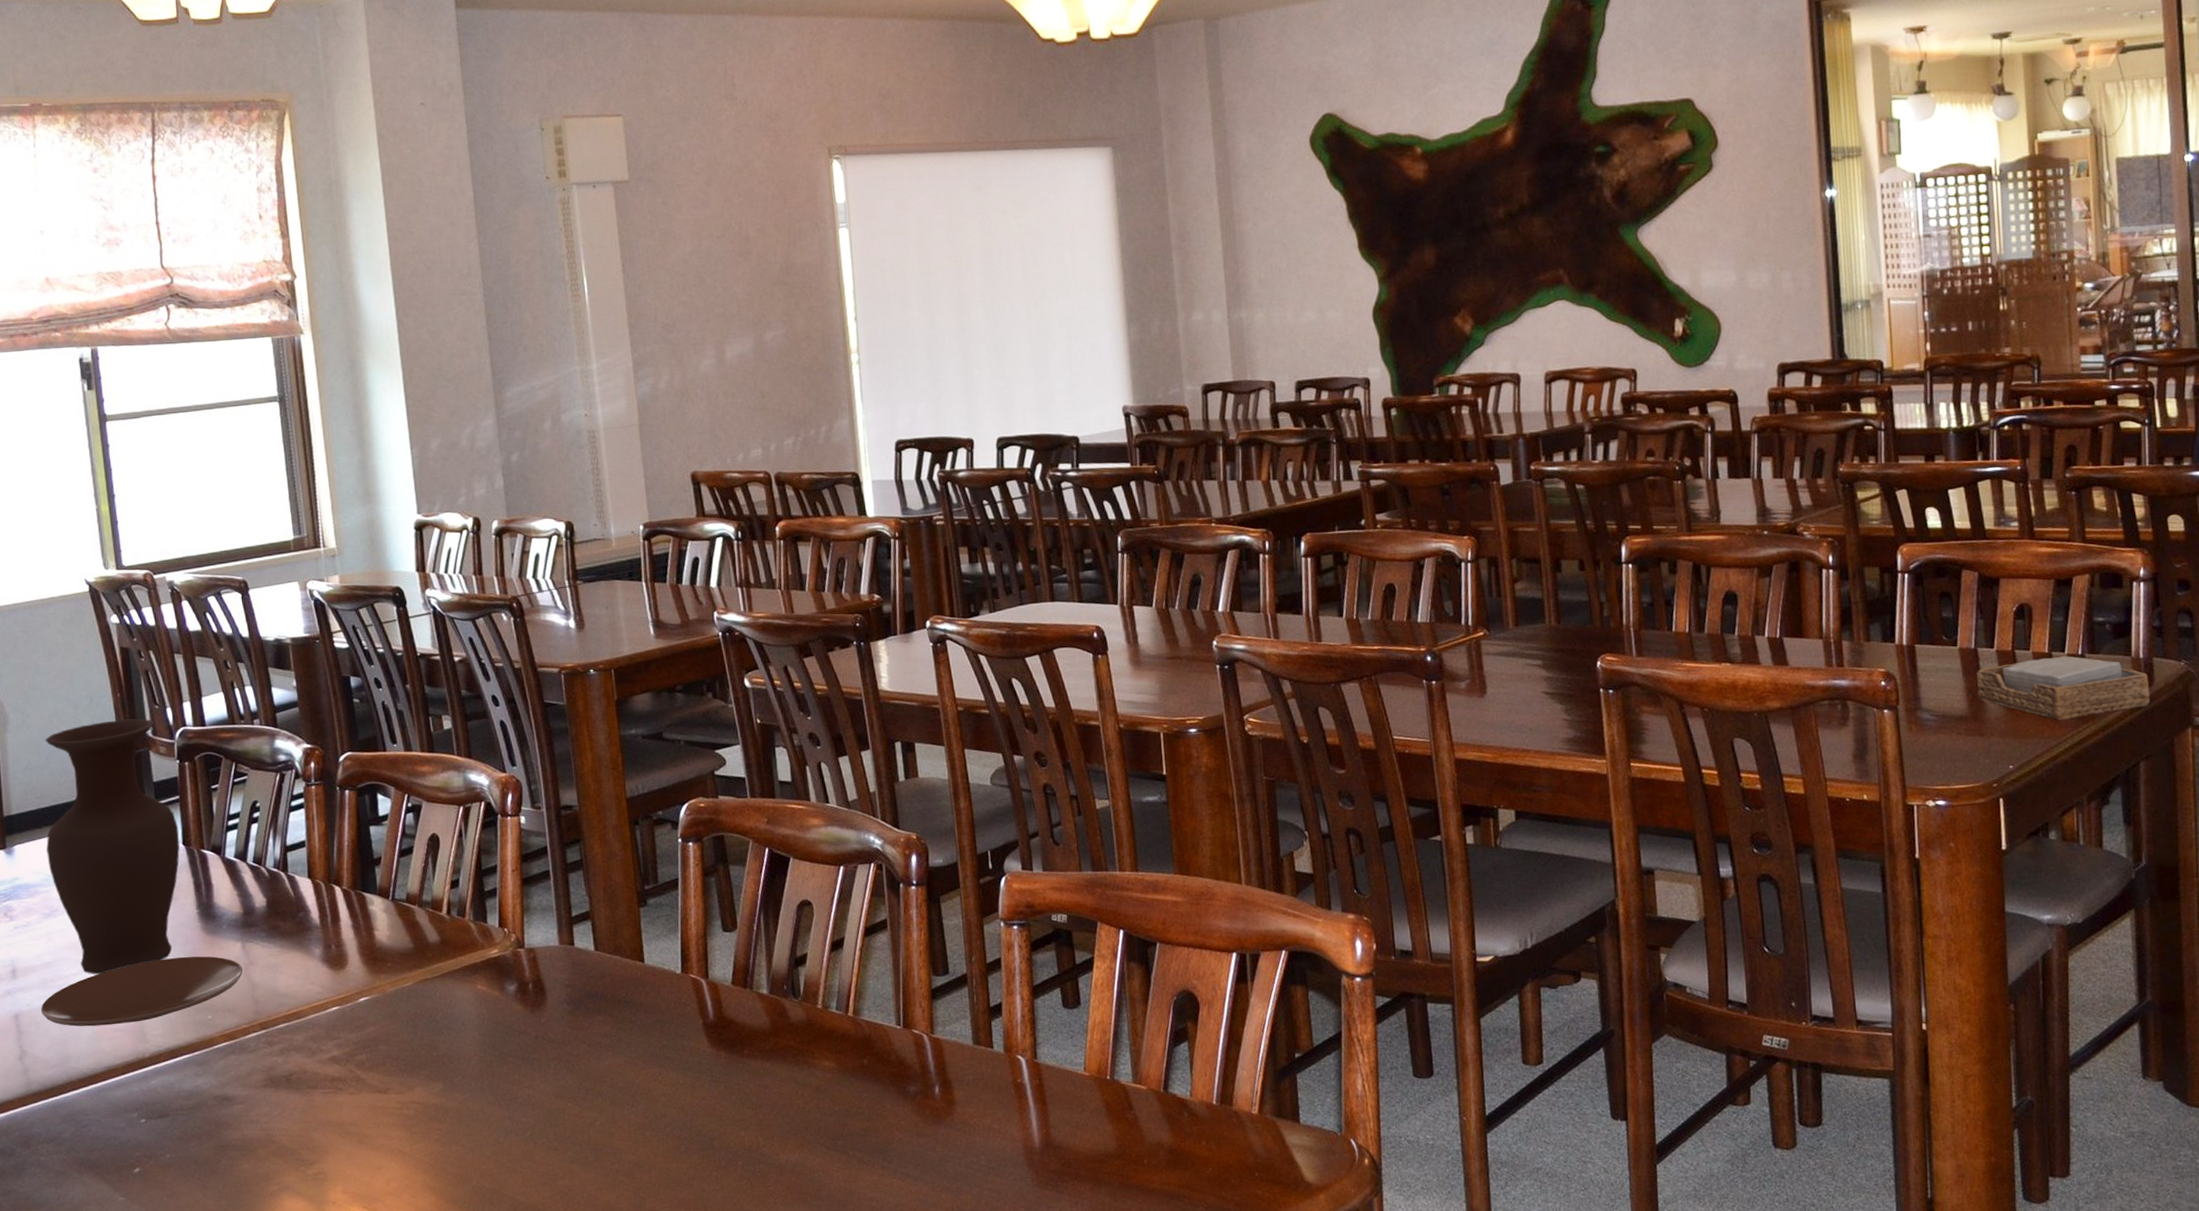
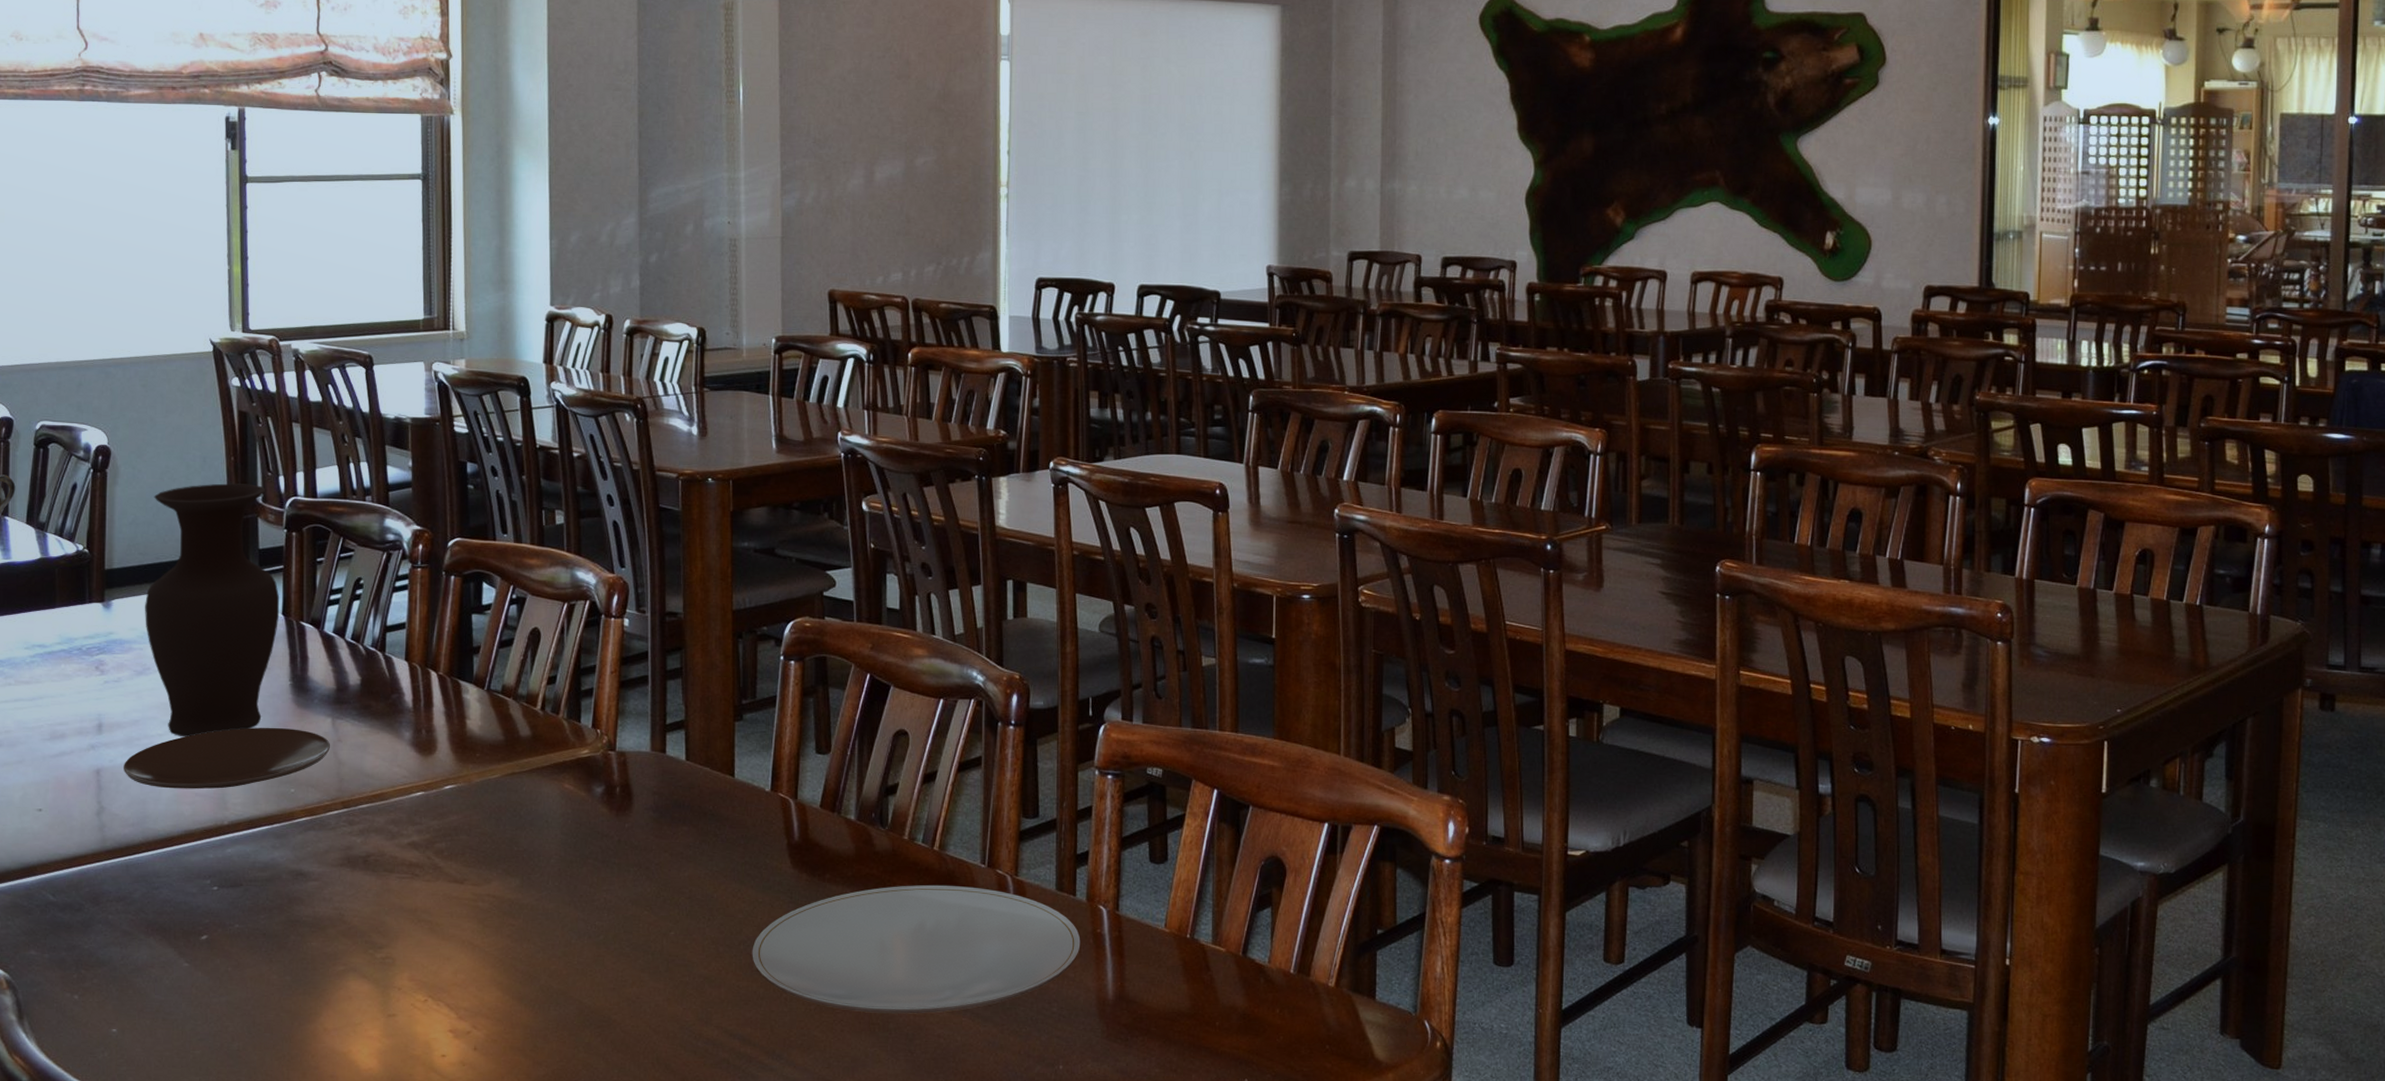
plate: none [678,1049,1003,1183] -> present [752,884,1081,1014]
napkin holder: present [1977,656,2151,721] -> none [2092,605,2264,669]

